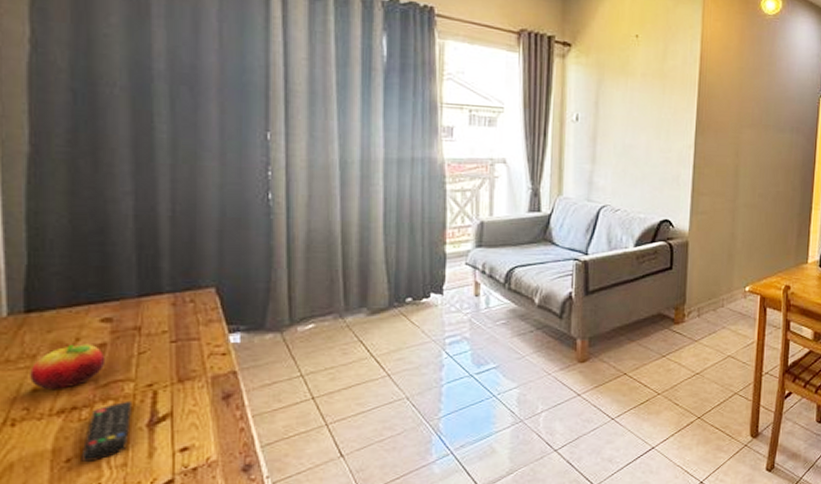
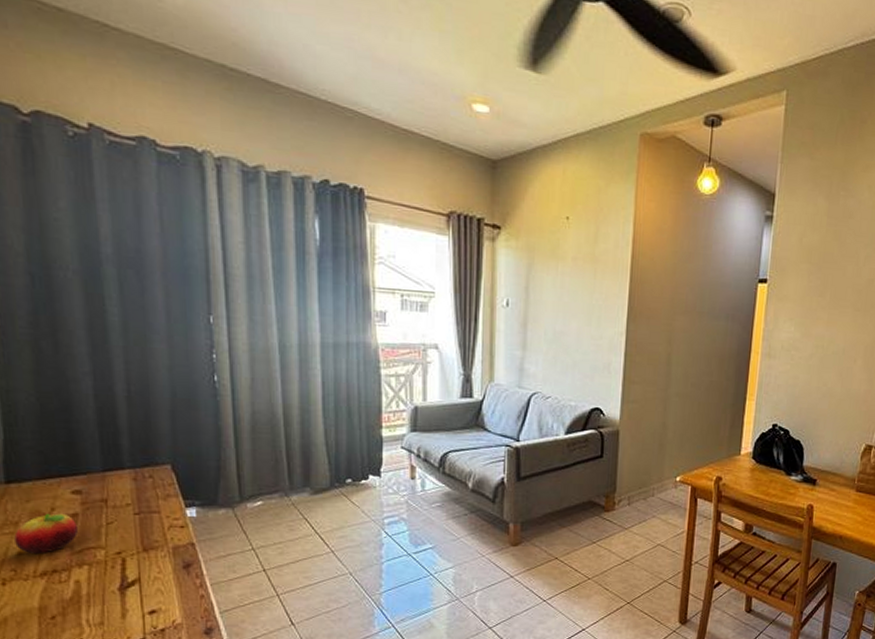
remote control: present [81,400,133,462] -> none [63,566,105,619]

